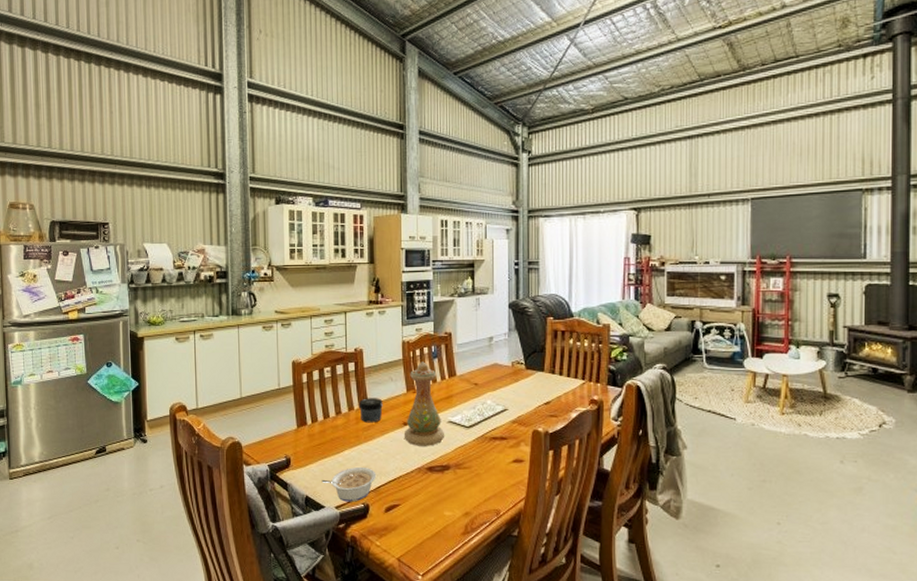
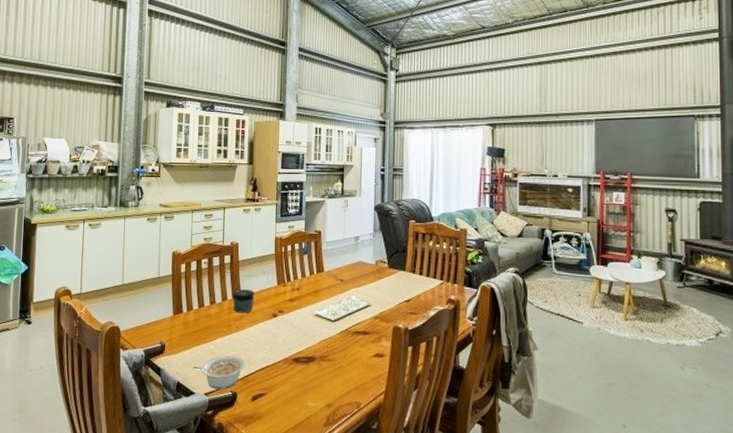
vase: present [405,361,445,446] -> none [274,257,312,338]

